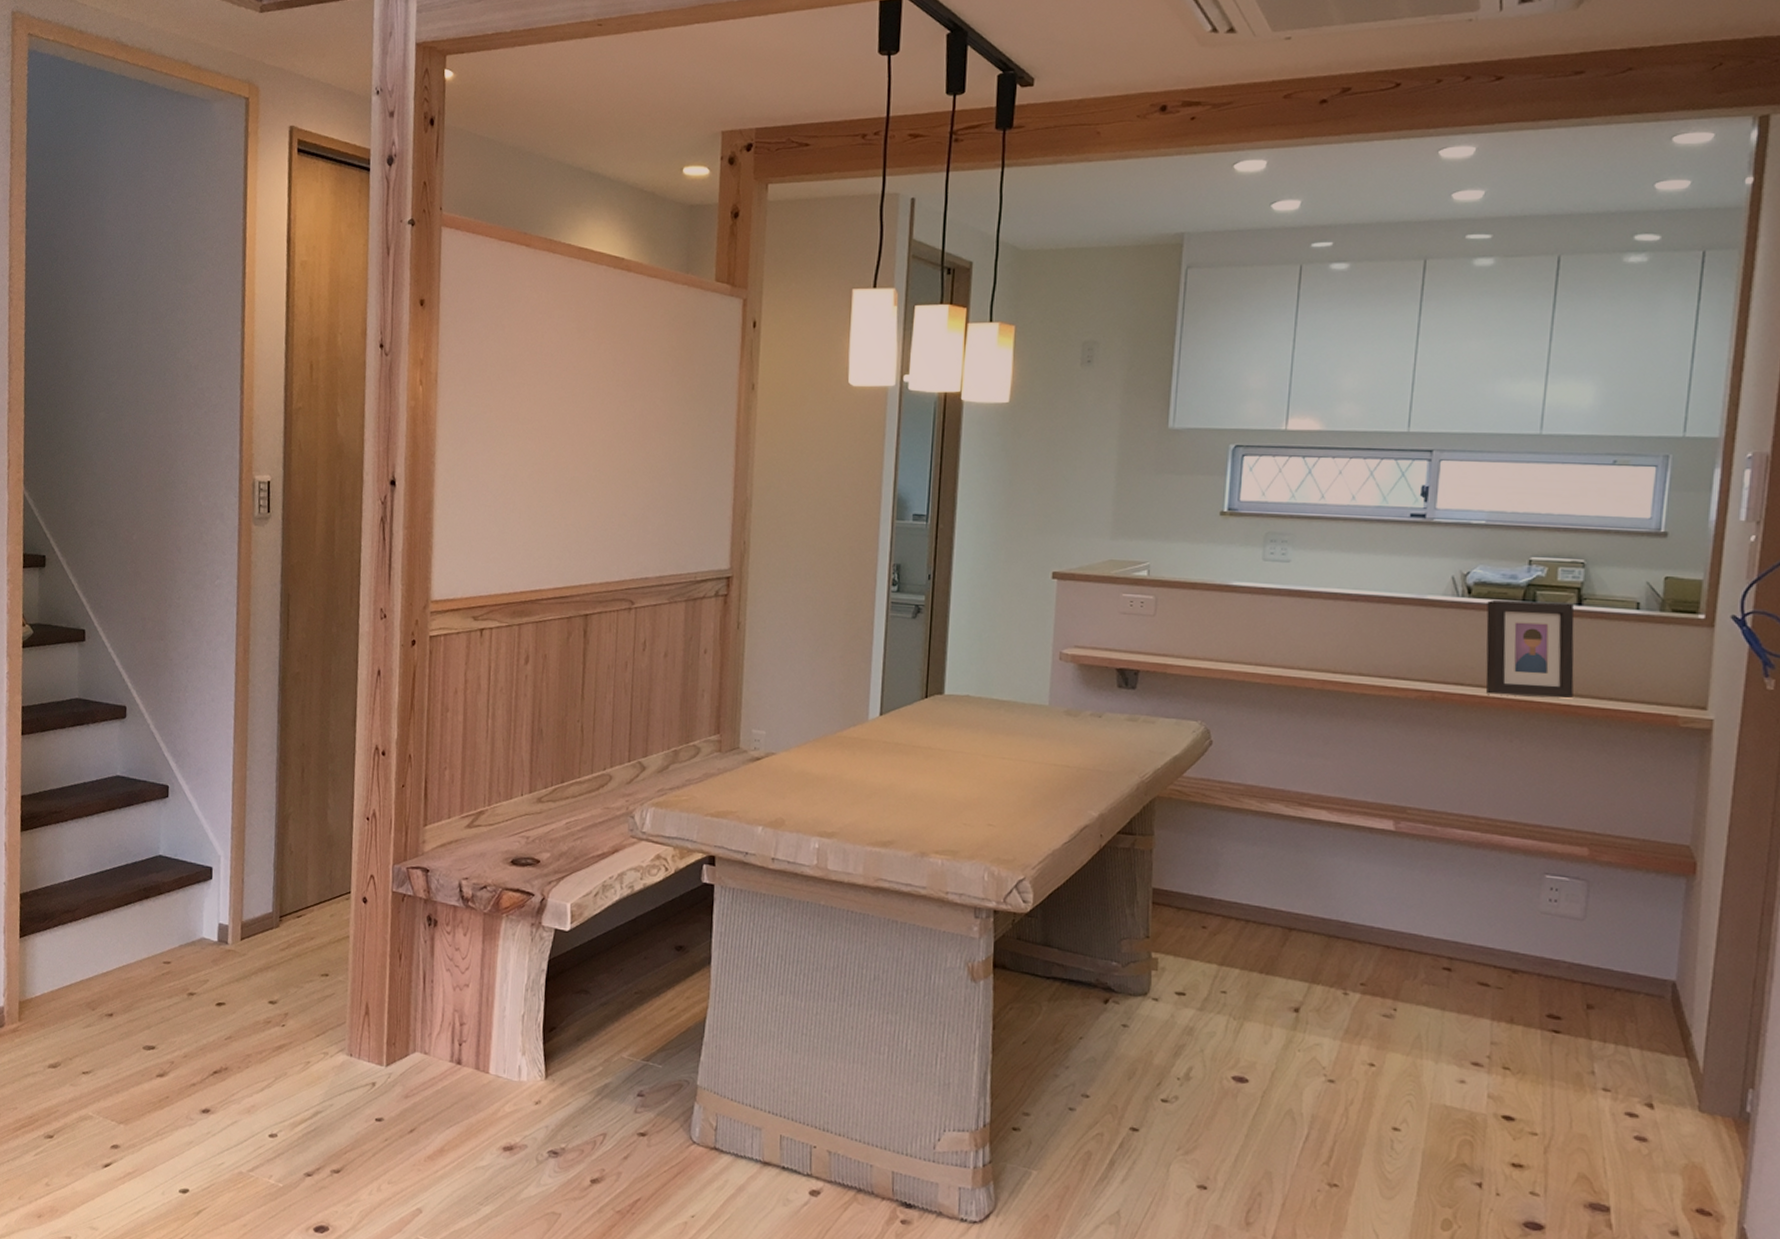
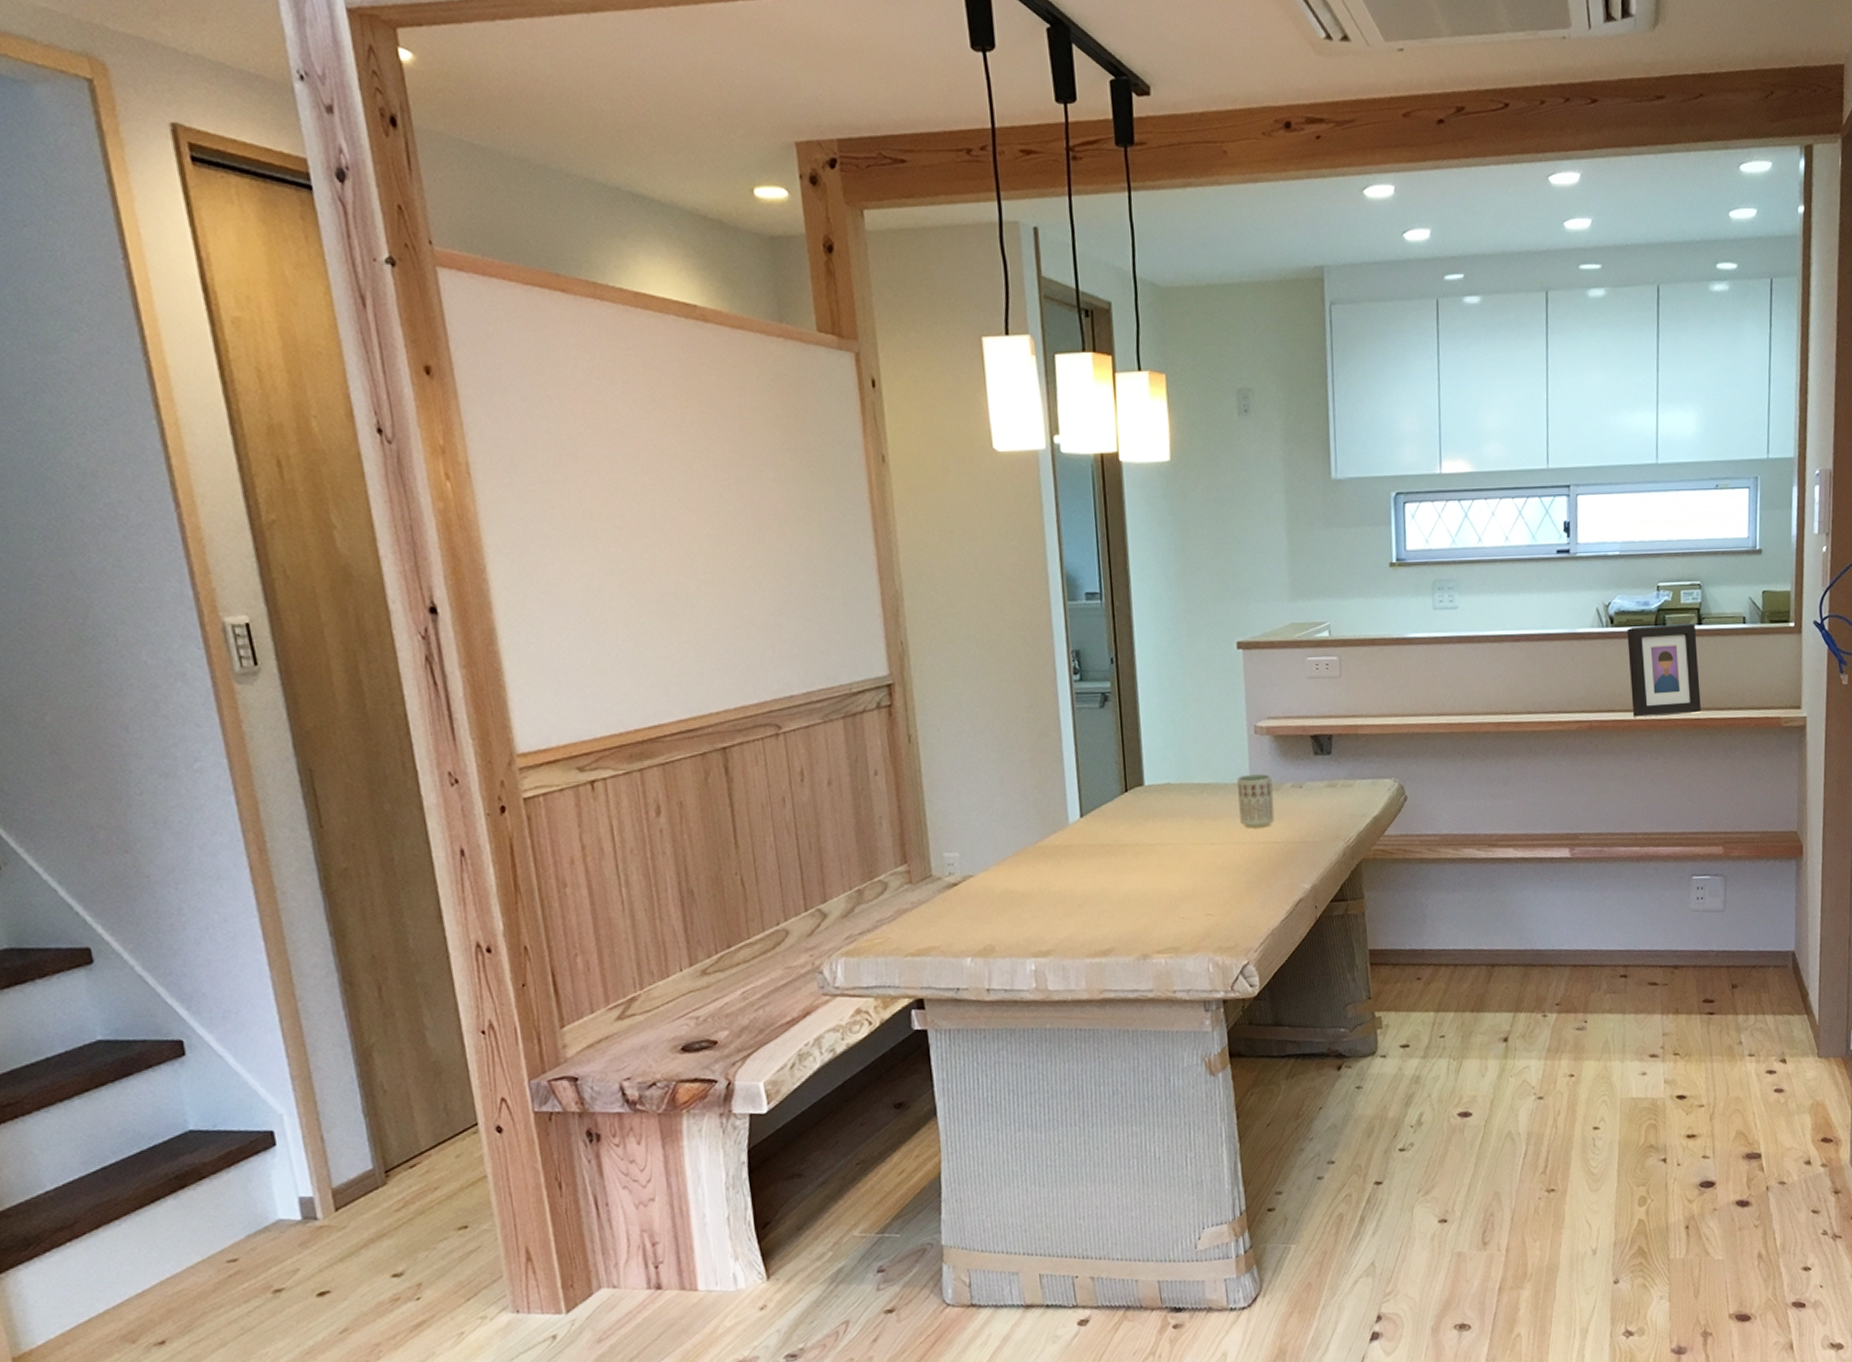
cup: none [1033,698,1071,751] -> present [1237,774,1275,829]

